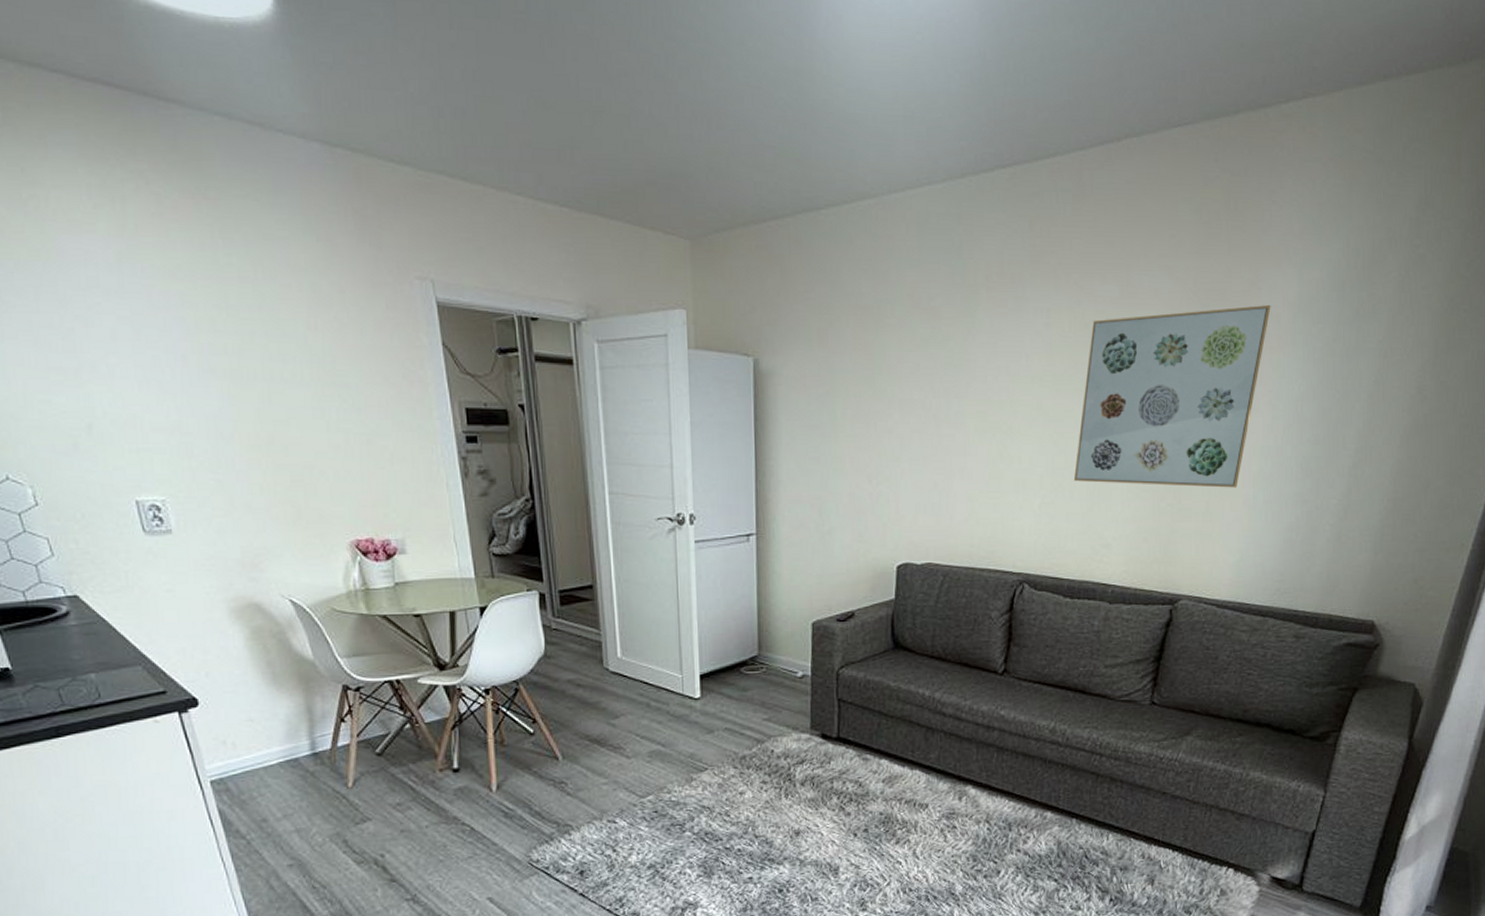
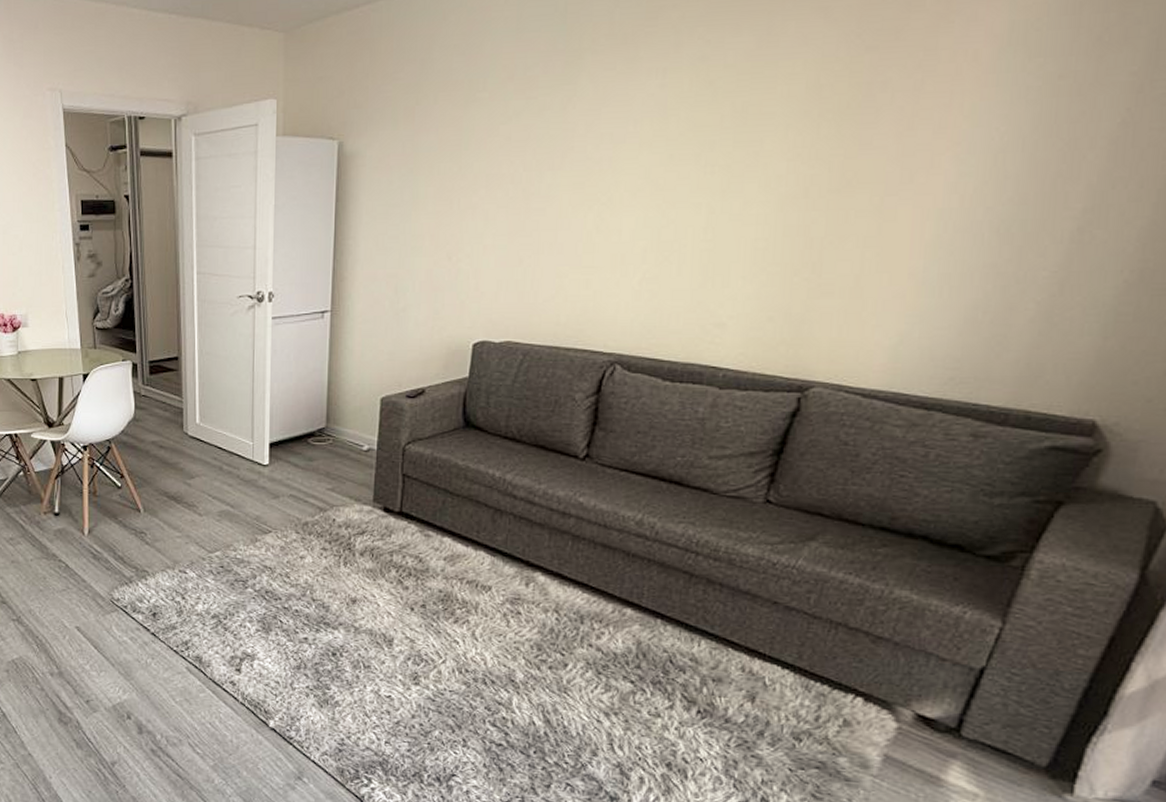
wall art: present [1073,304,1271,488] -> none [683,39,967,259]

